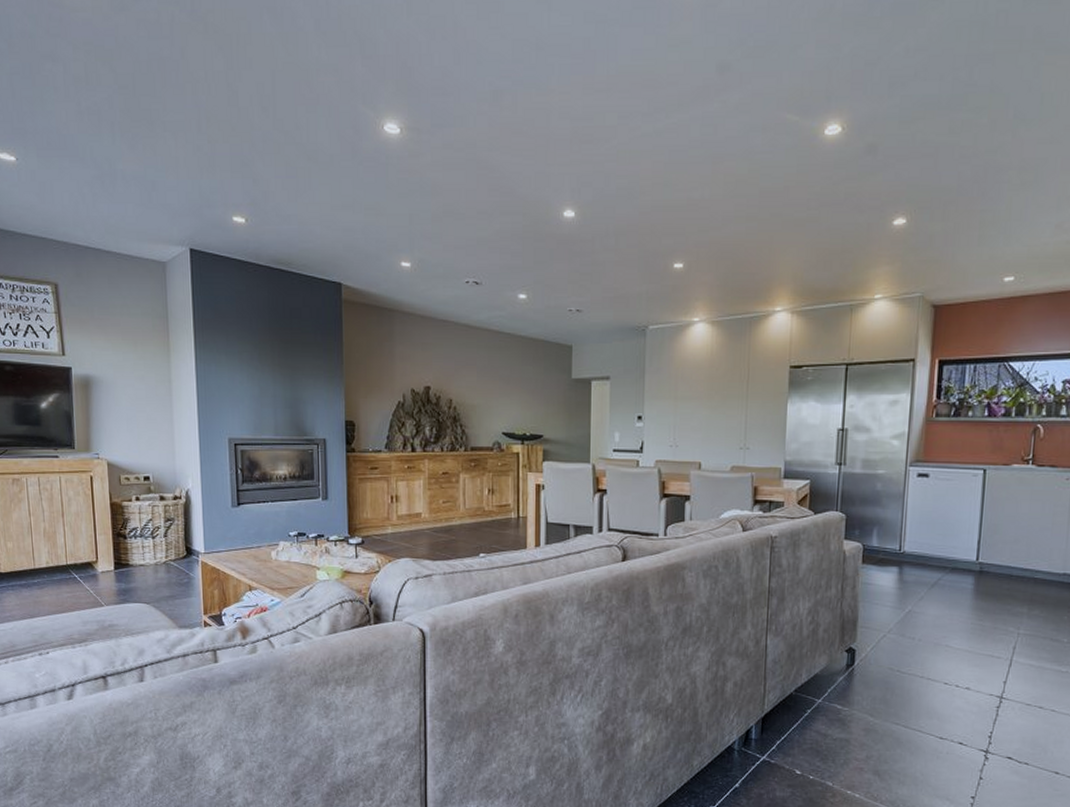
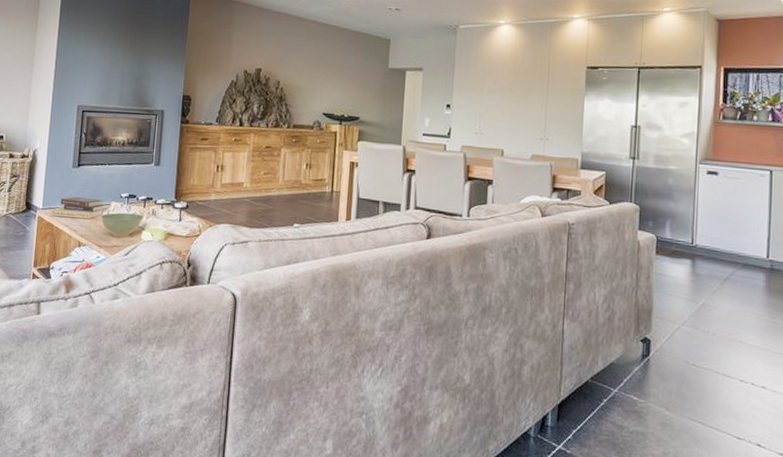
books: none [213,538,272,562] -> present [50,196,104,220]
bowl: none [270,552,316,579] -> present [101,212,144,238]

